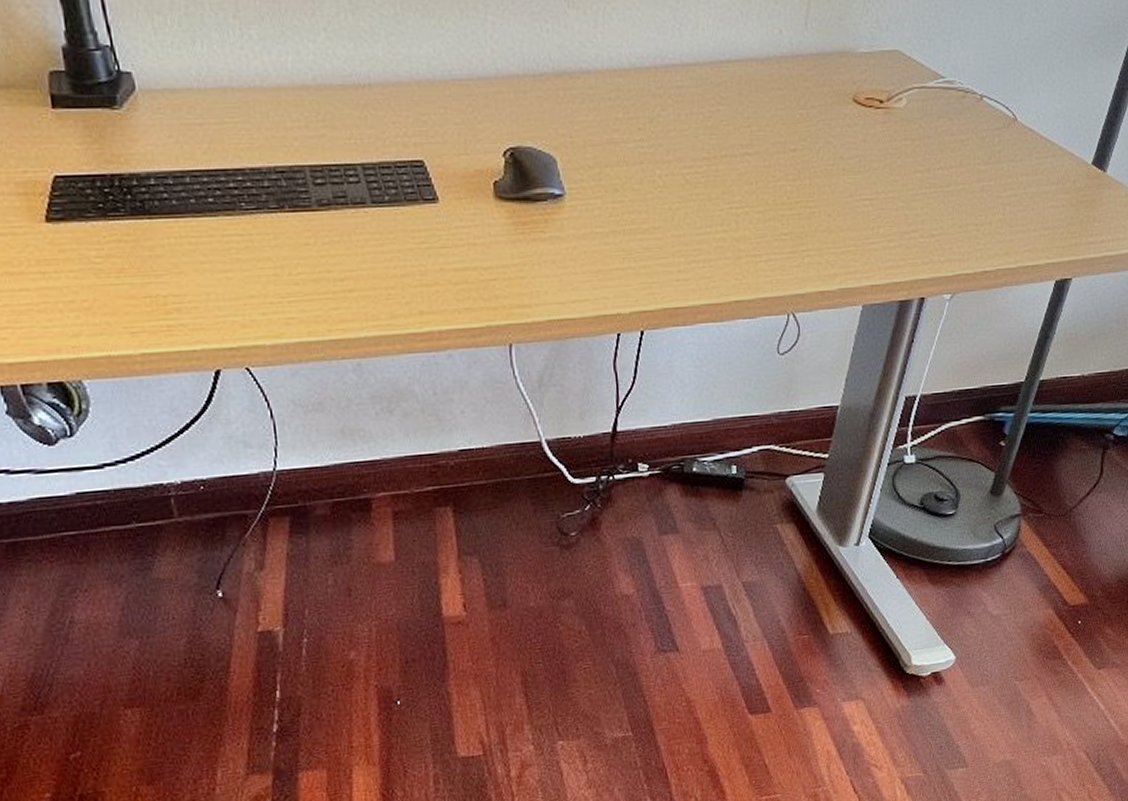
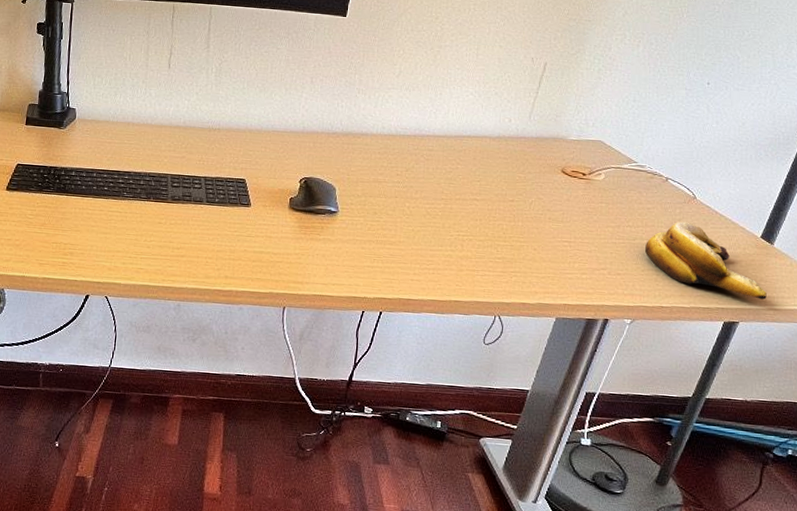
banana: none [960,154,1101,245] -> present [644,221,767,300]

